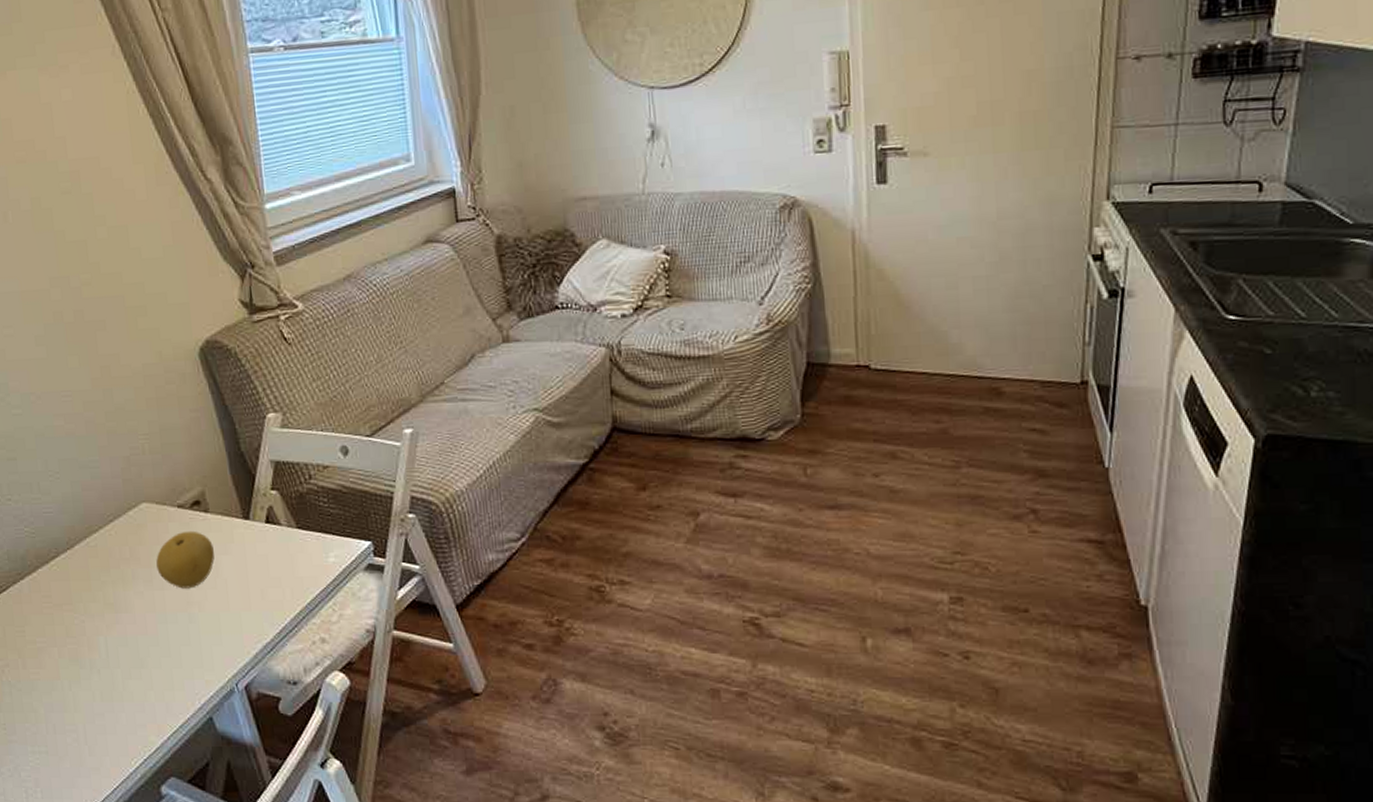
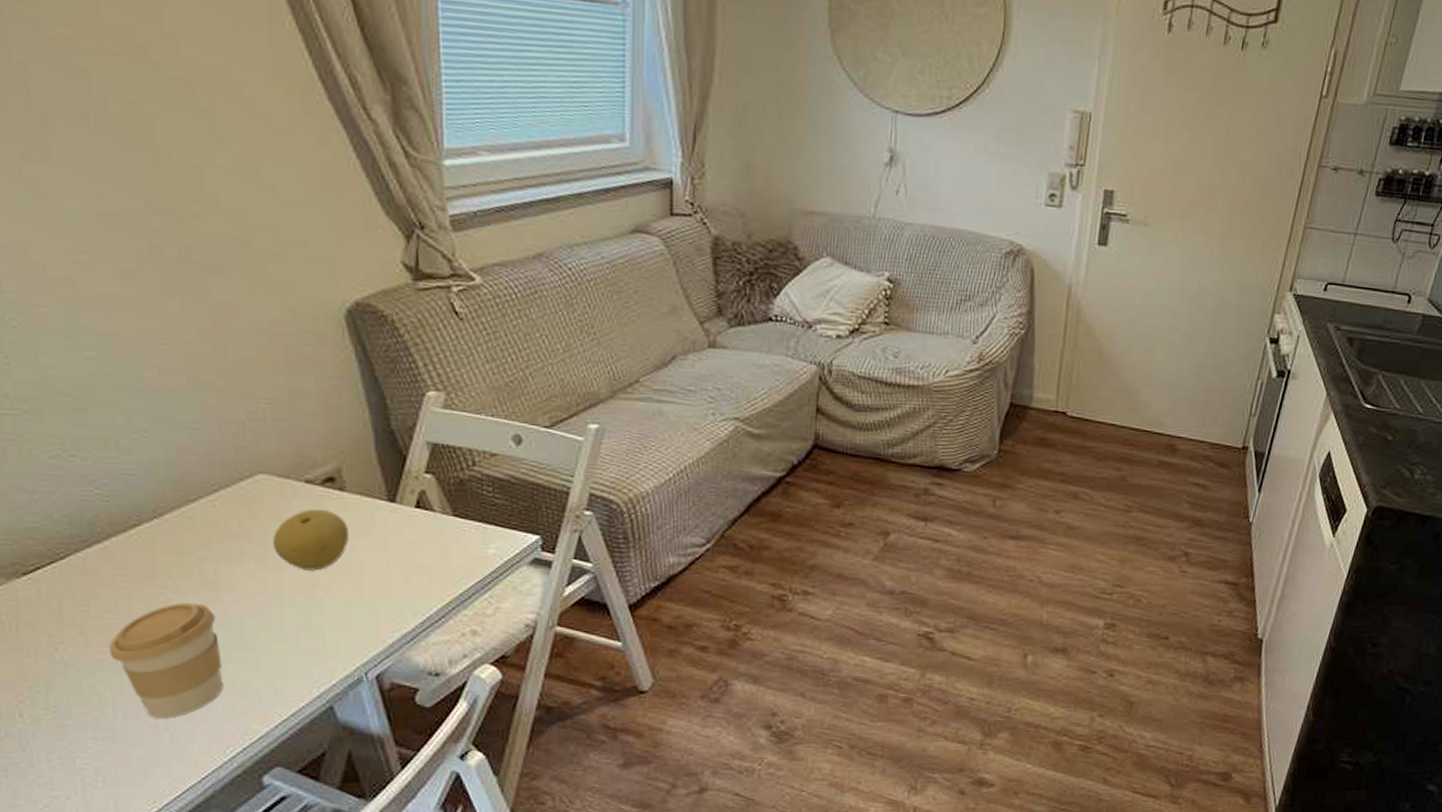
coffee cup: none [40,624,127,732] -> present [109,602,224,718]

